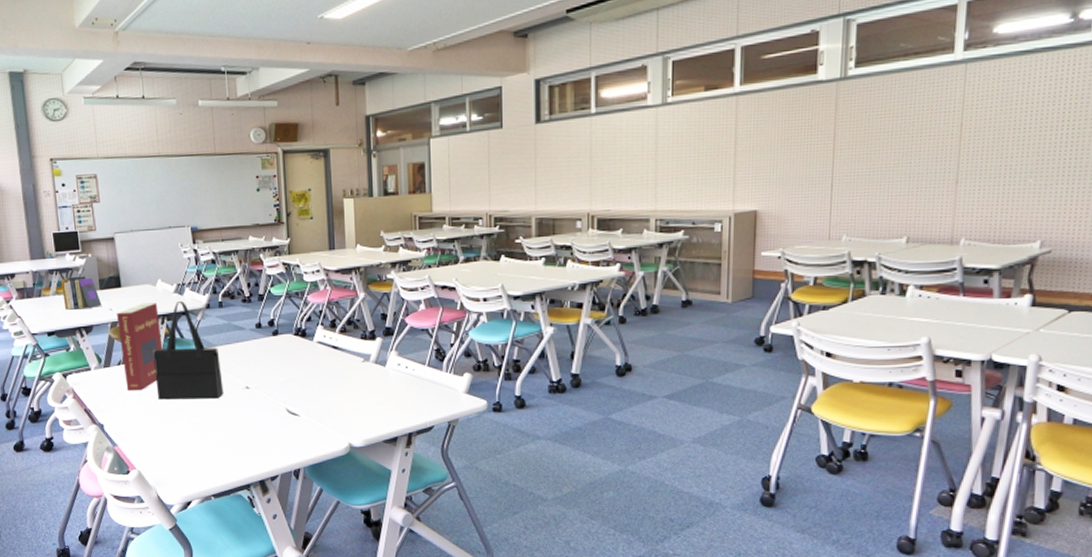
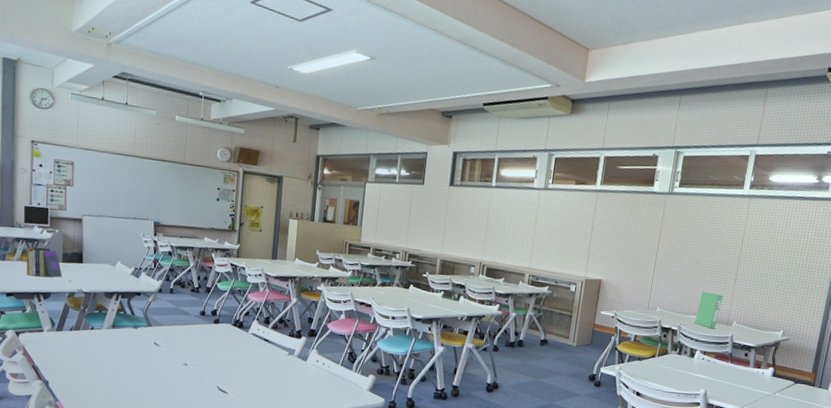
book: present [117,303,163,391] -> none [75,279,115,356]
tote bag: present [153,302,224,400] -> none [103,283,165,371]
binder: none [901,203,941,253] -> present [694,291,724,329]

